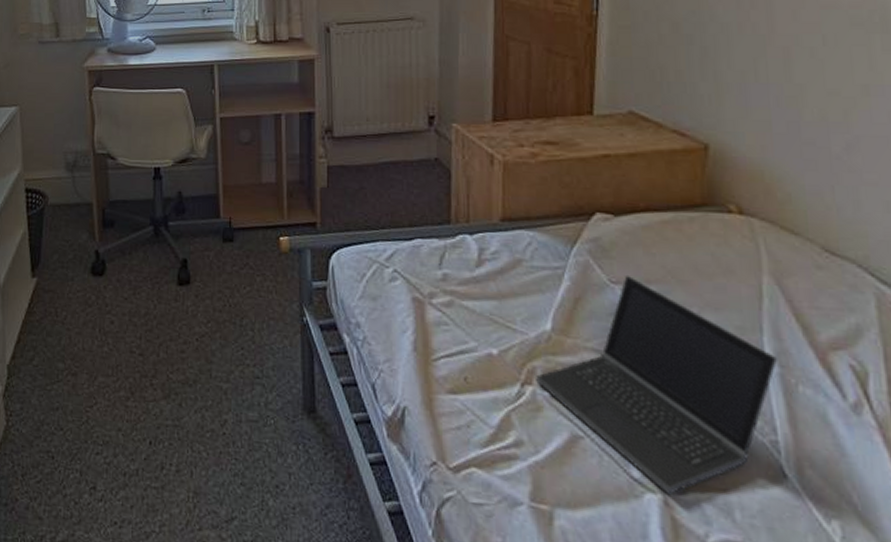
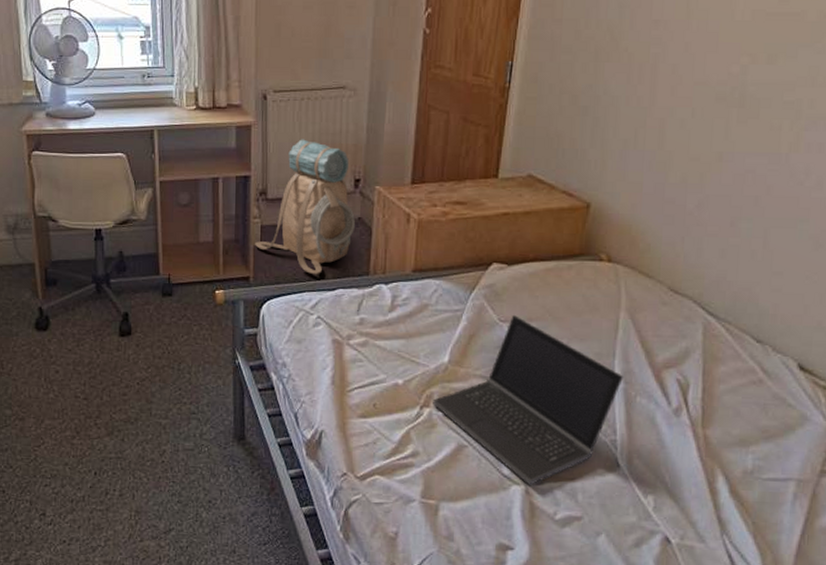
backpack: none [321,73,433,222] -> present [255,139,356,275]

